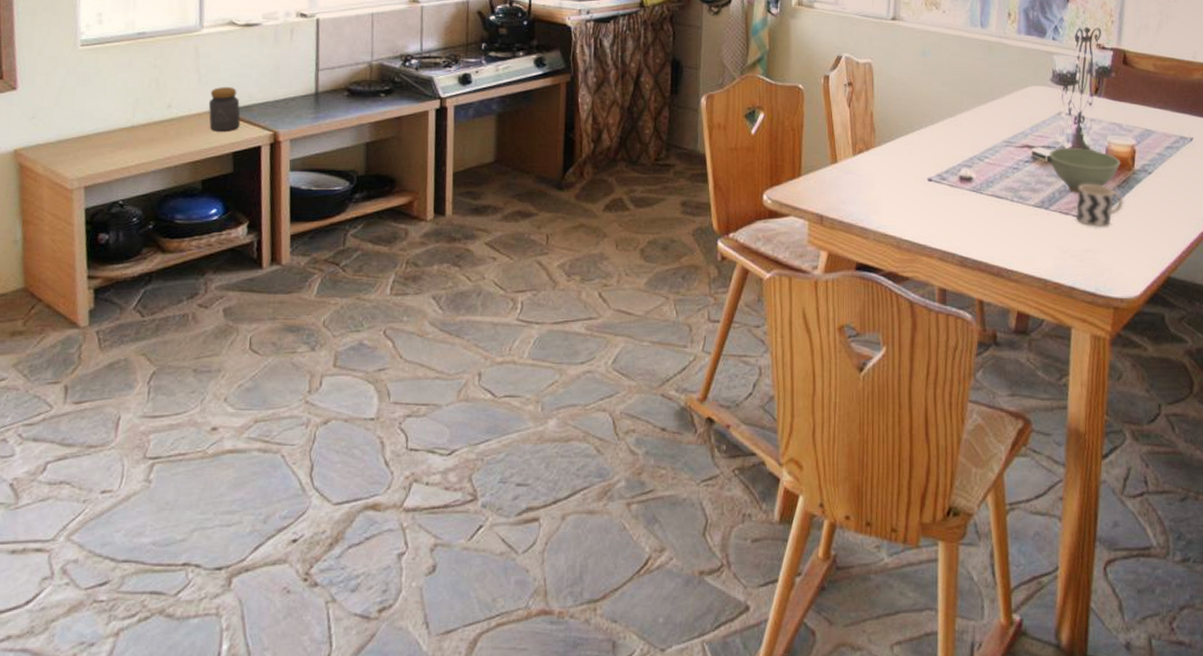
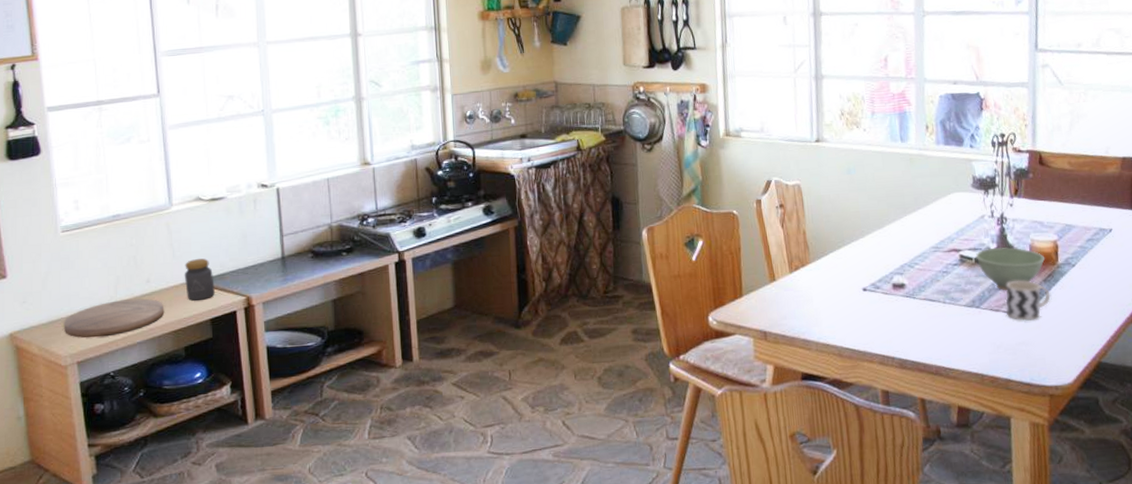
cutting board: none [73,124,184,161] -> present [63,298,165,338]

